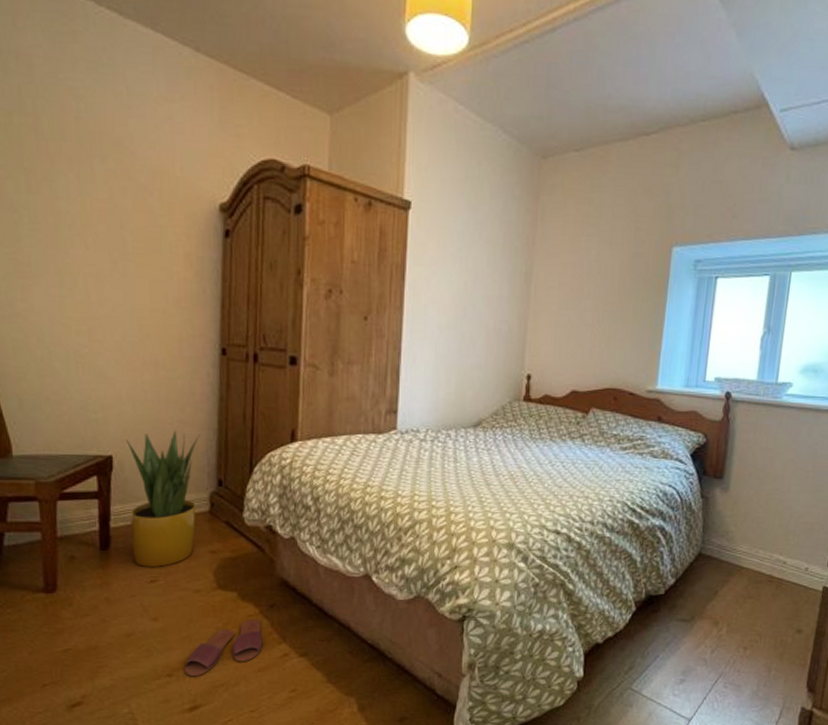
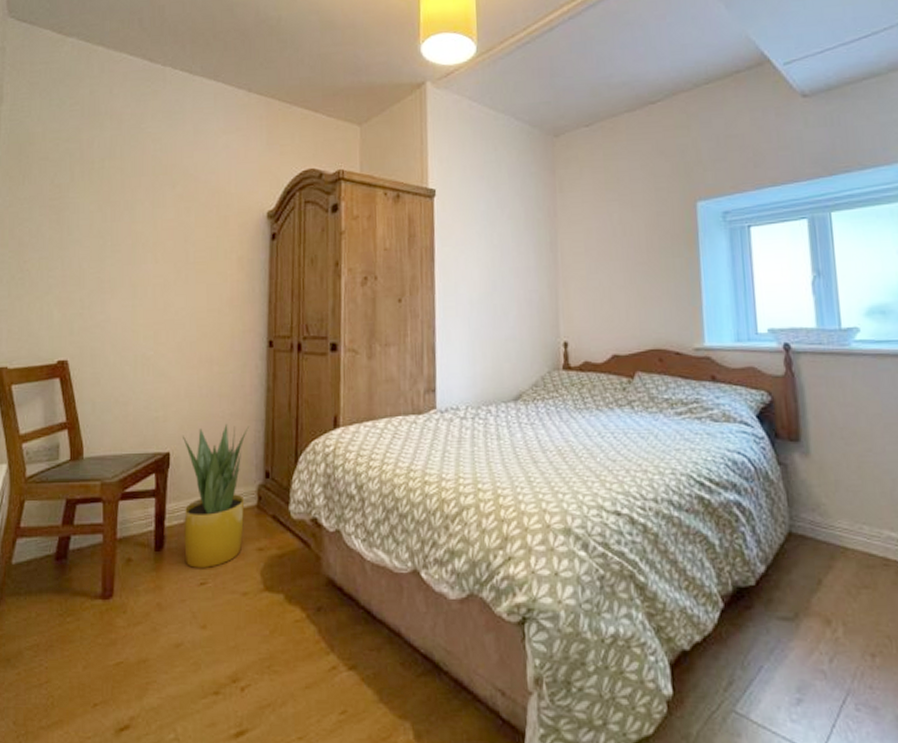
slippers: present [185,618,263,677] -> none [231,624,310,695]

